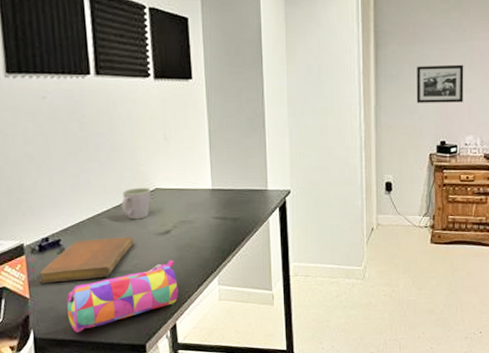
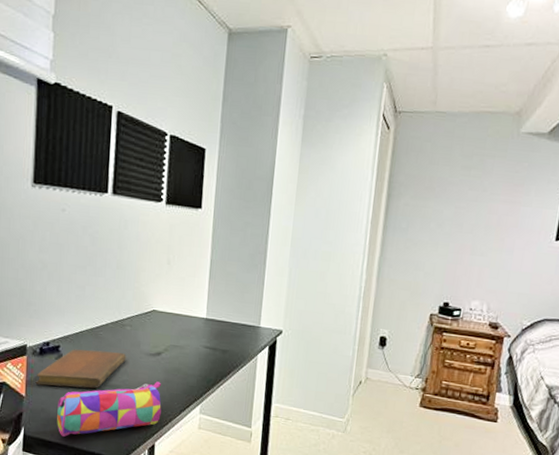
mug: present [121,187,152,220] -> none [119,307,149,338]
picture frame: present [416,64,464,103] -> none [423,222,479,265]

